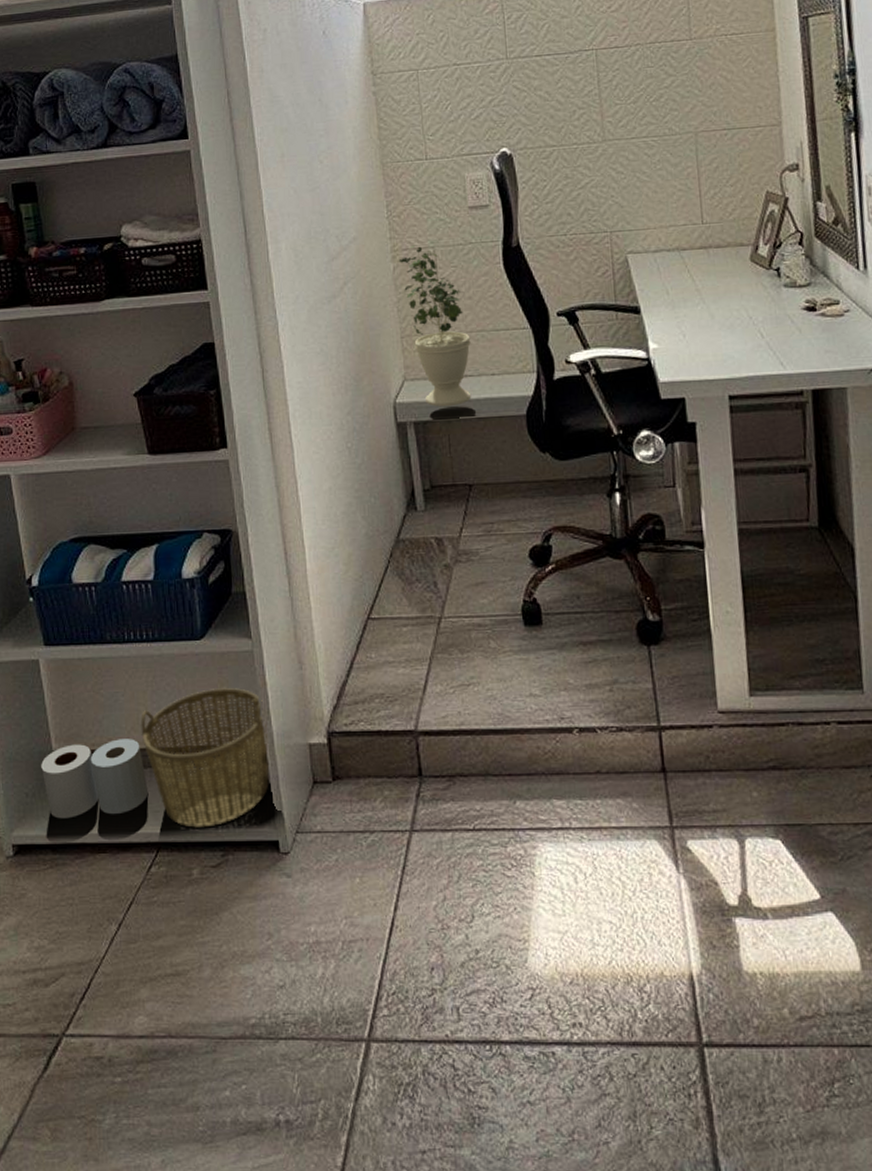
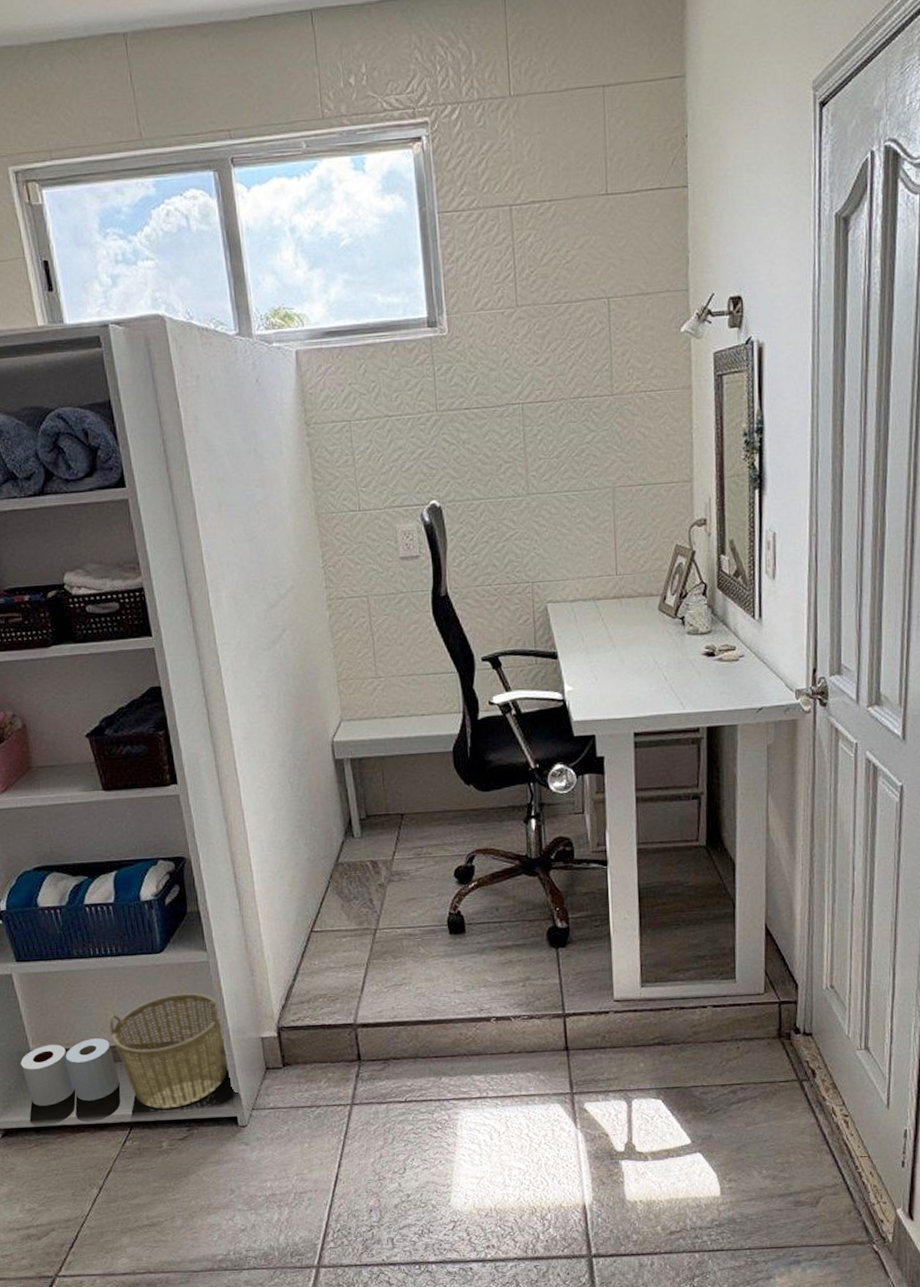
potted plant: present [398,245,472,407] -> none [334,594,403,745]

